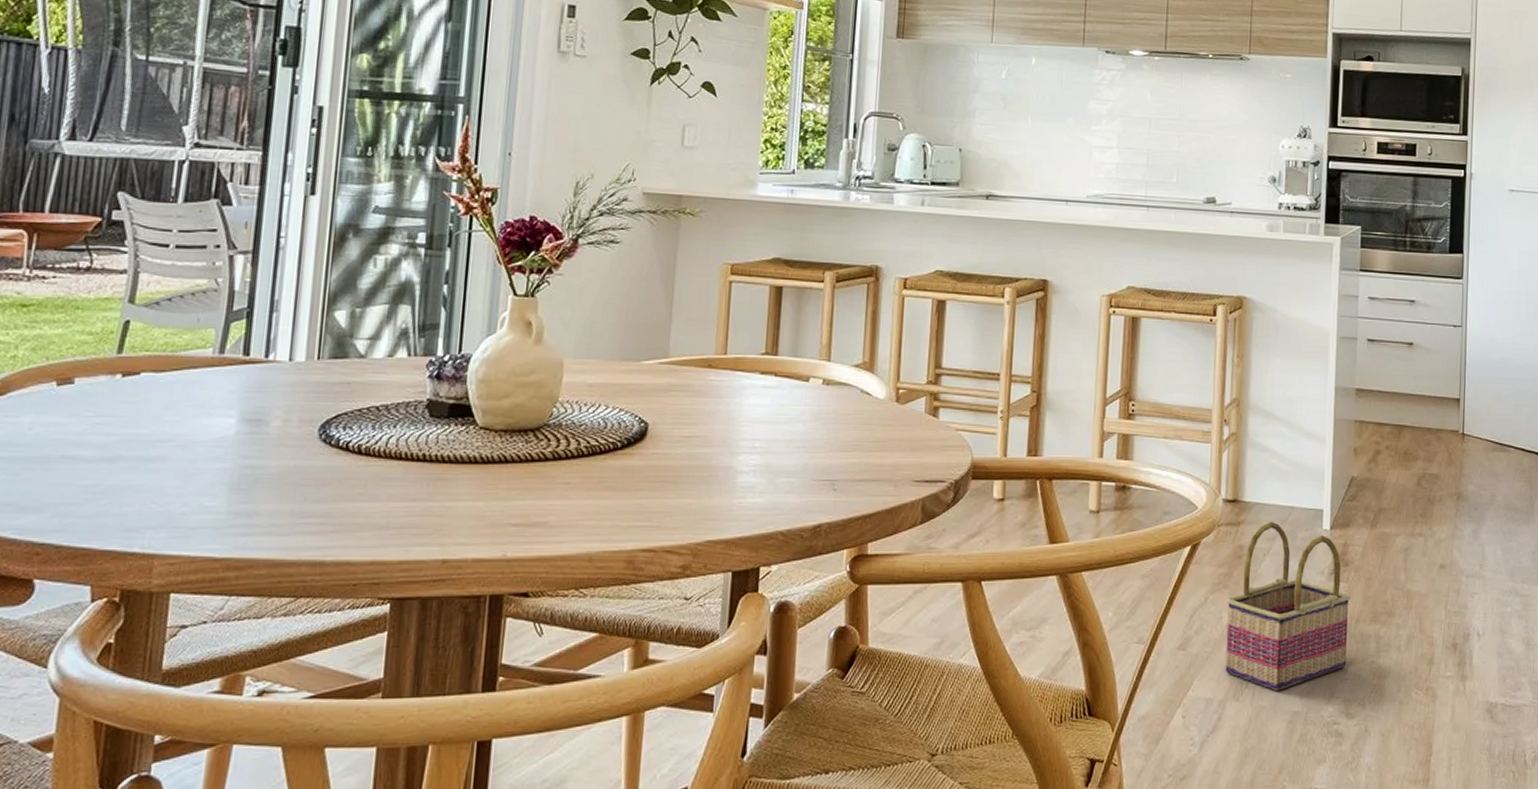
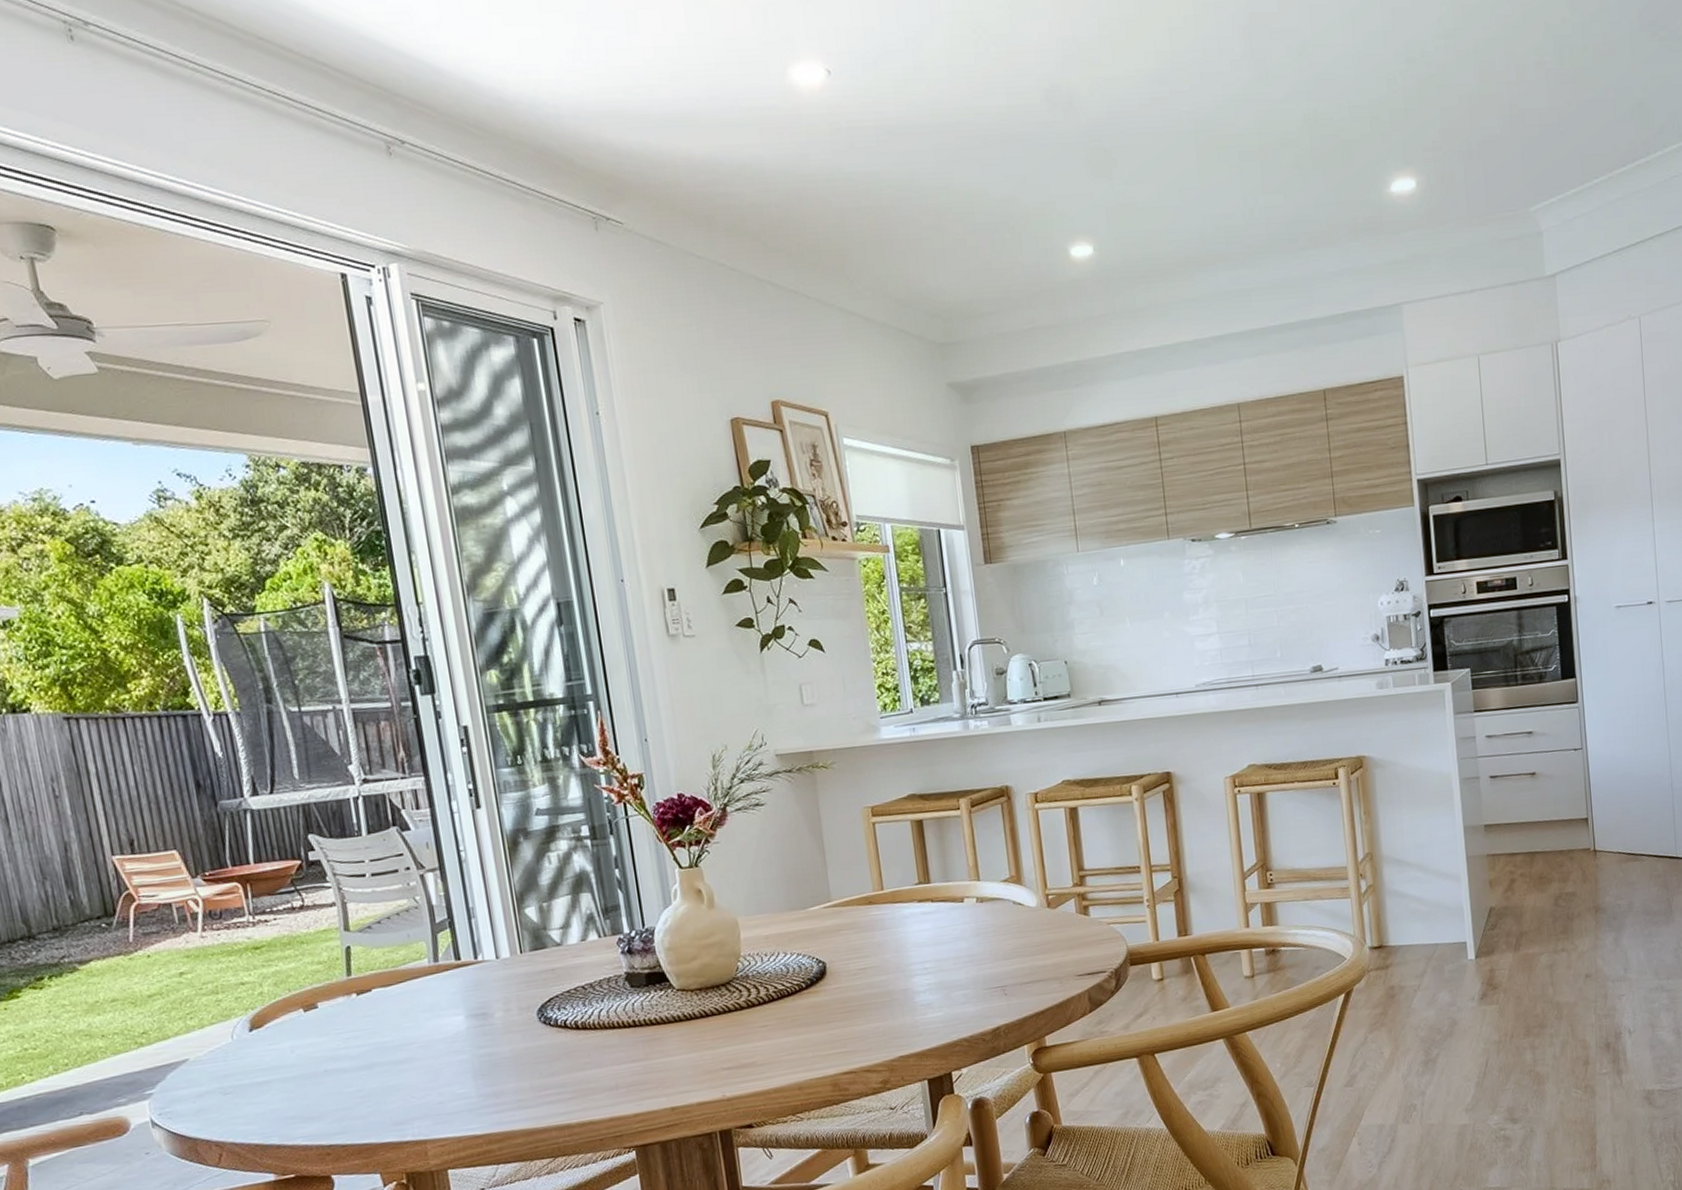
basket: present [1225,521,1351,691] -> none [1384,959,1506,1110]

